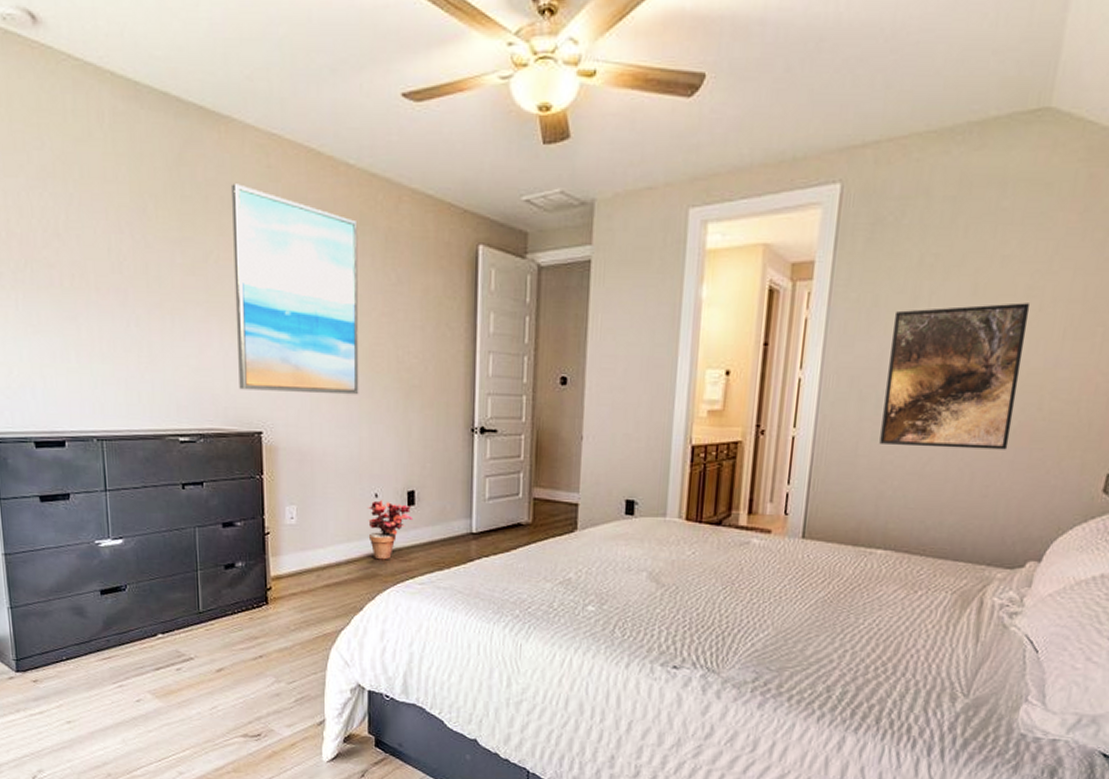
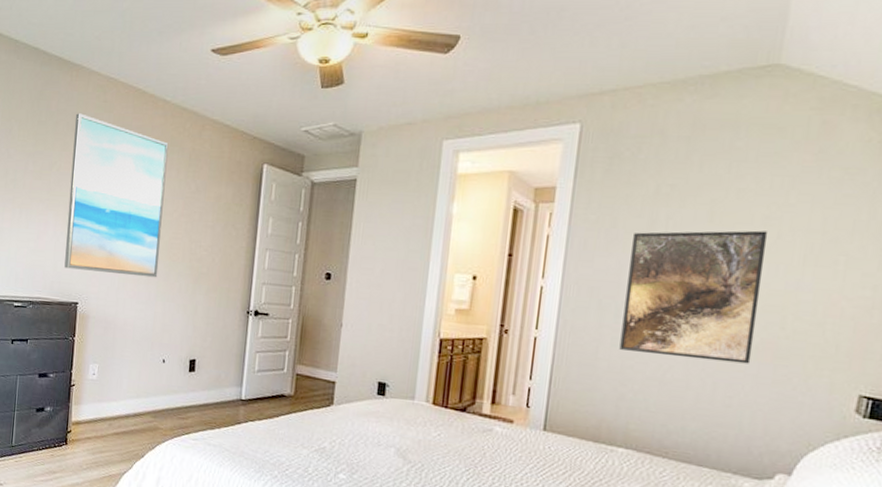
potted plant: present [368,500,414,560] -> none [154,365,193,416]

